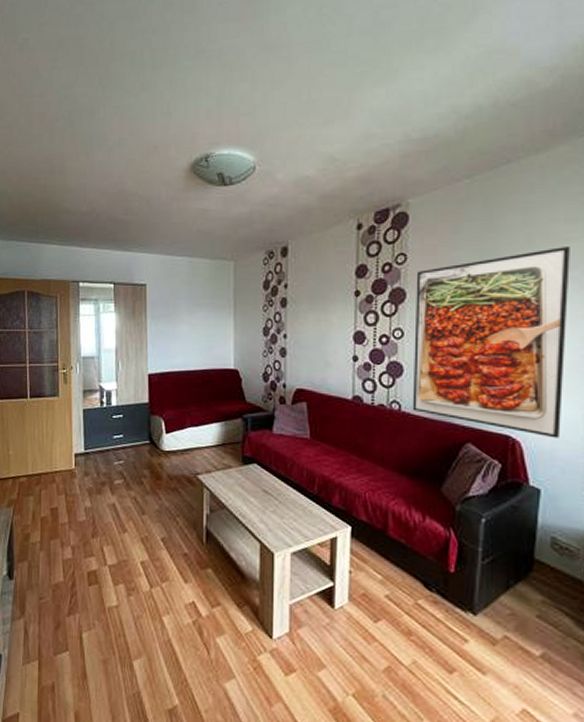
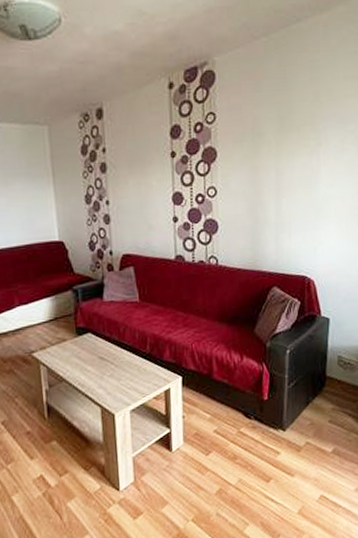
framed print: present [412,245,570,438] -> none [225,101,348,274]

